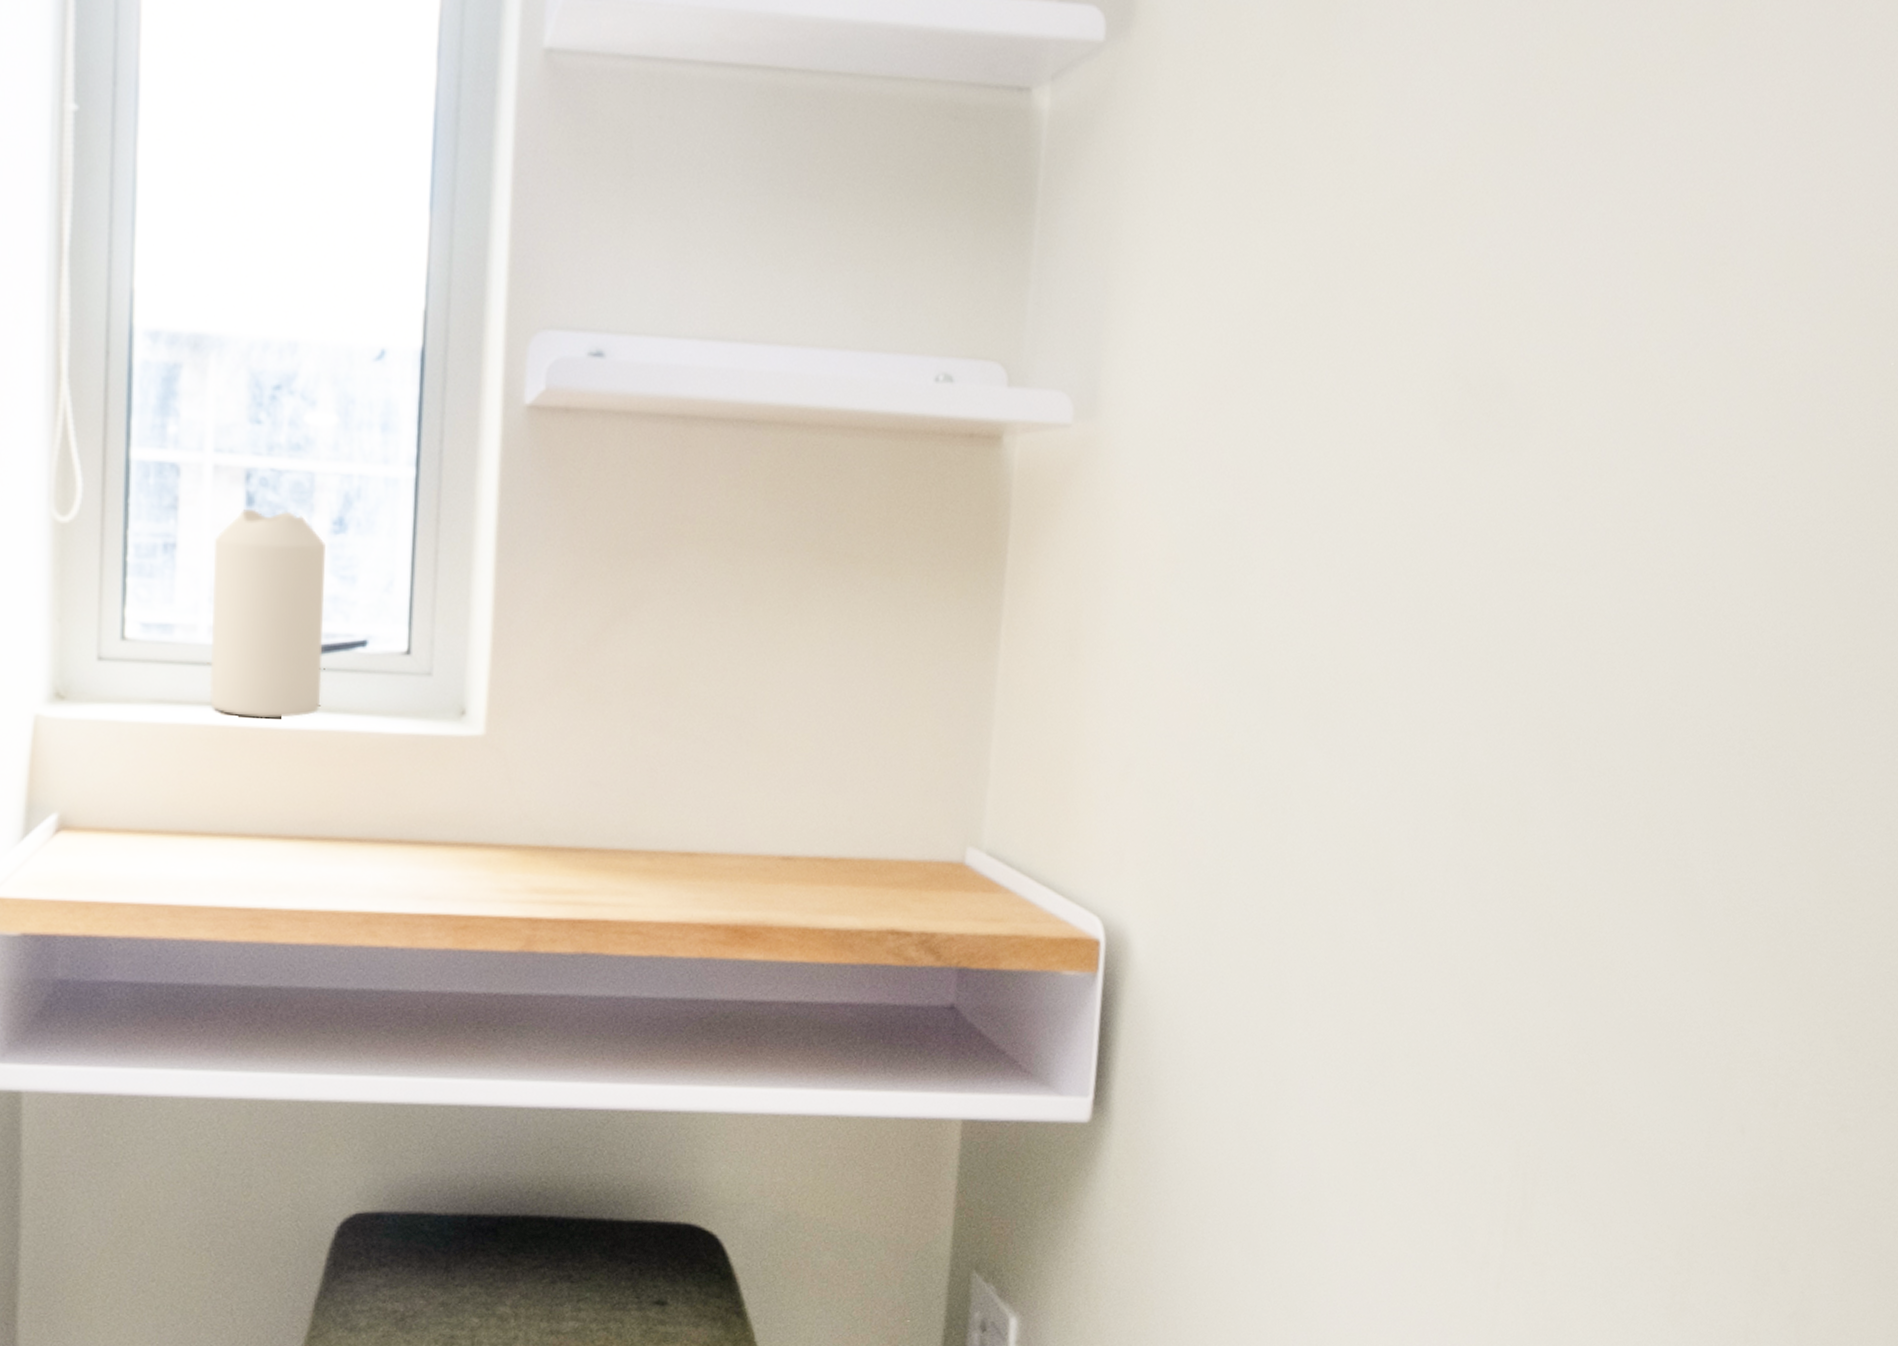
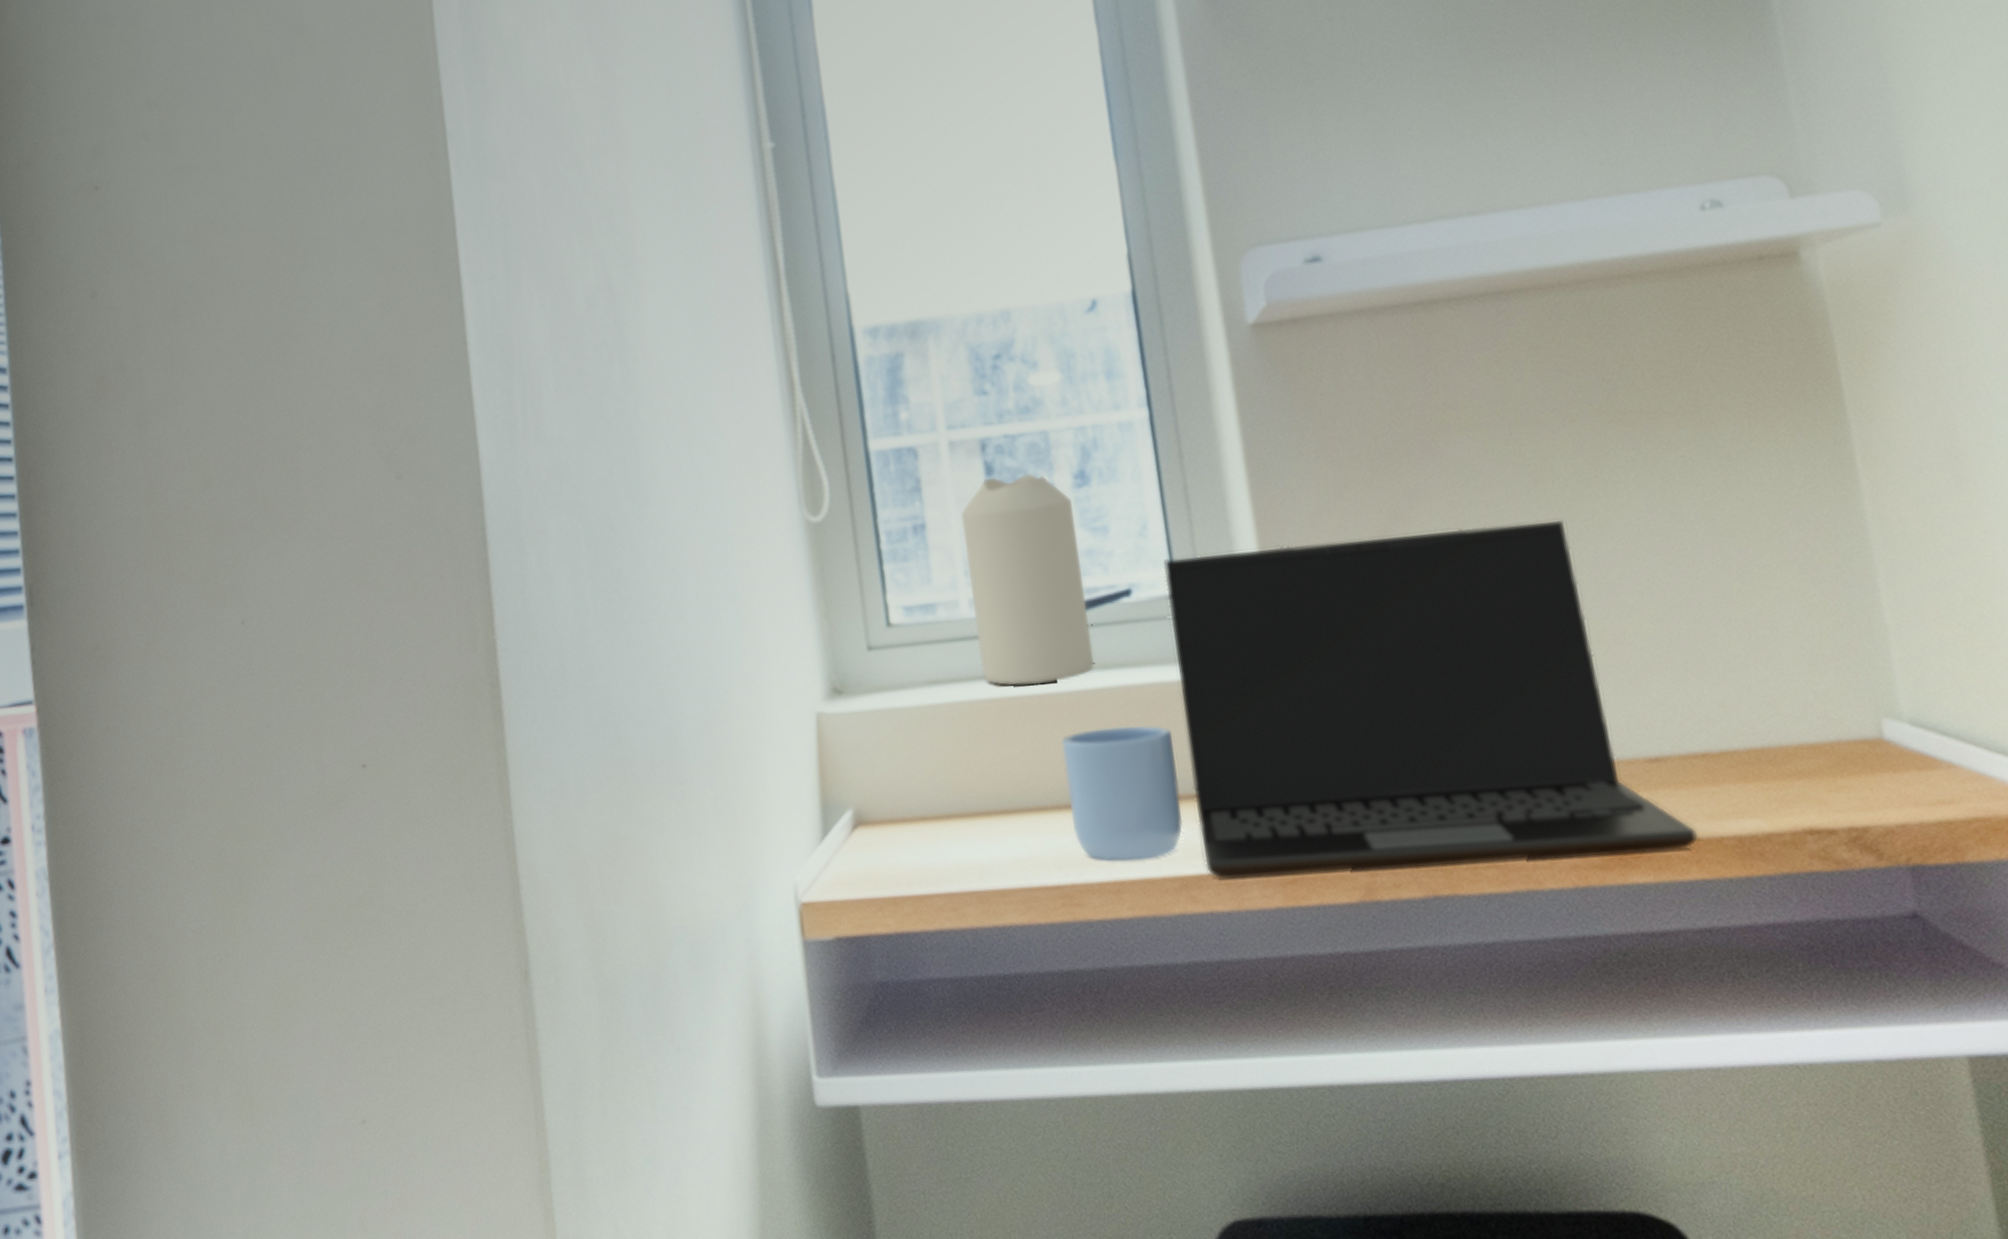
mug: none [273,767,381,893] -> present [1061,726,1183,861]
laptop: none [389,617,805,934] -> present [1164,520,1697,878]

